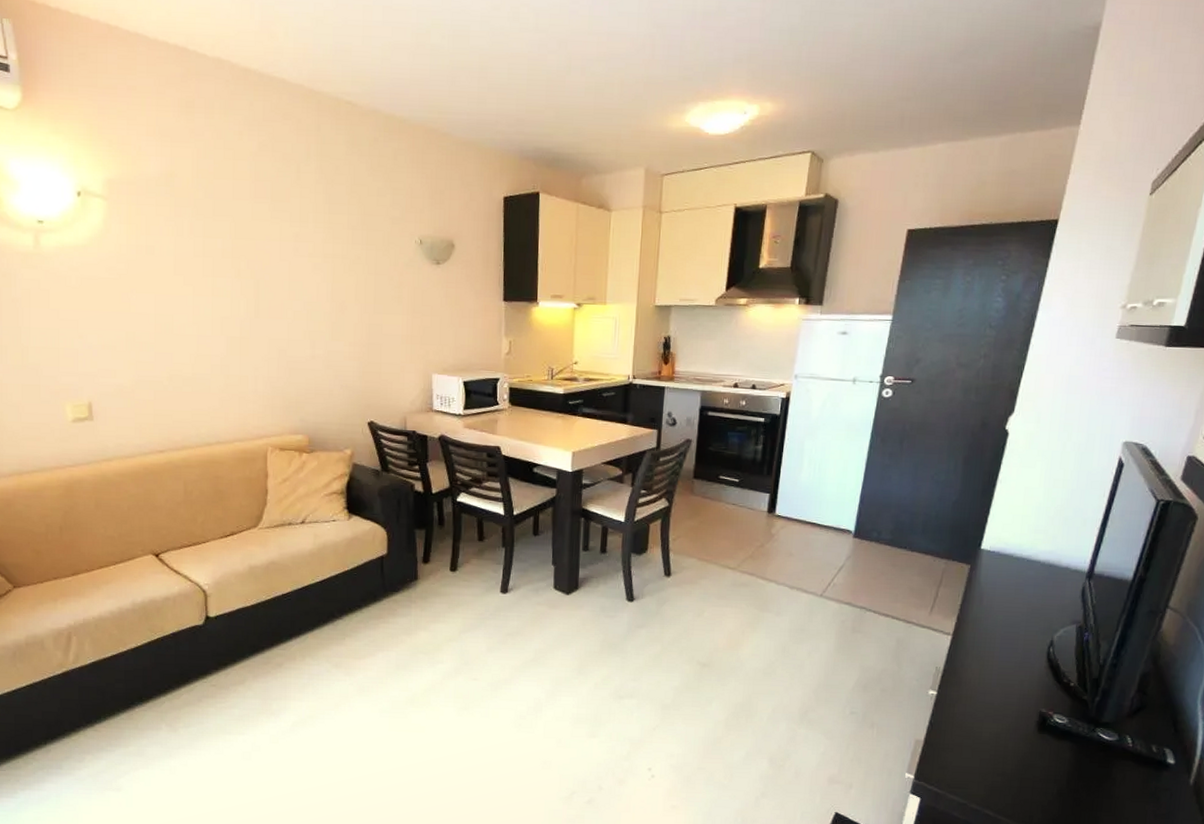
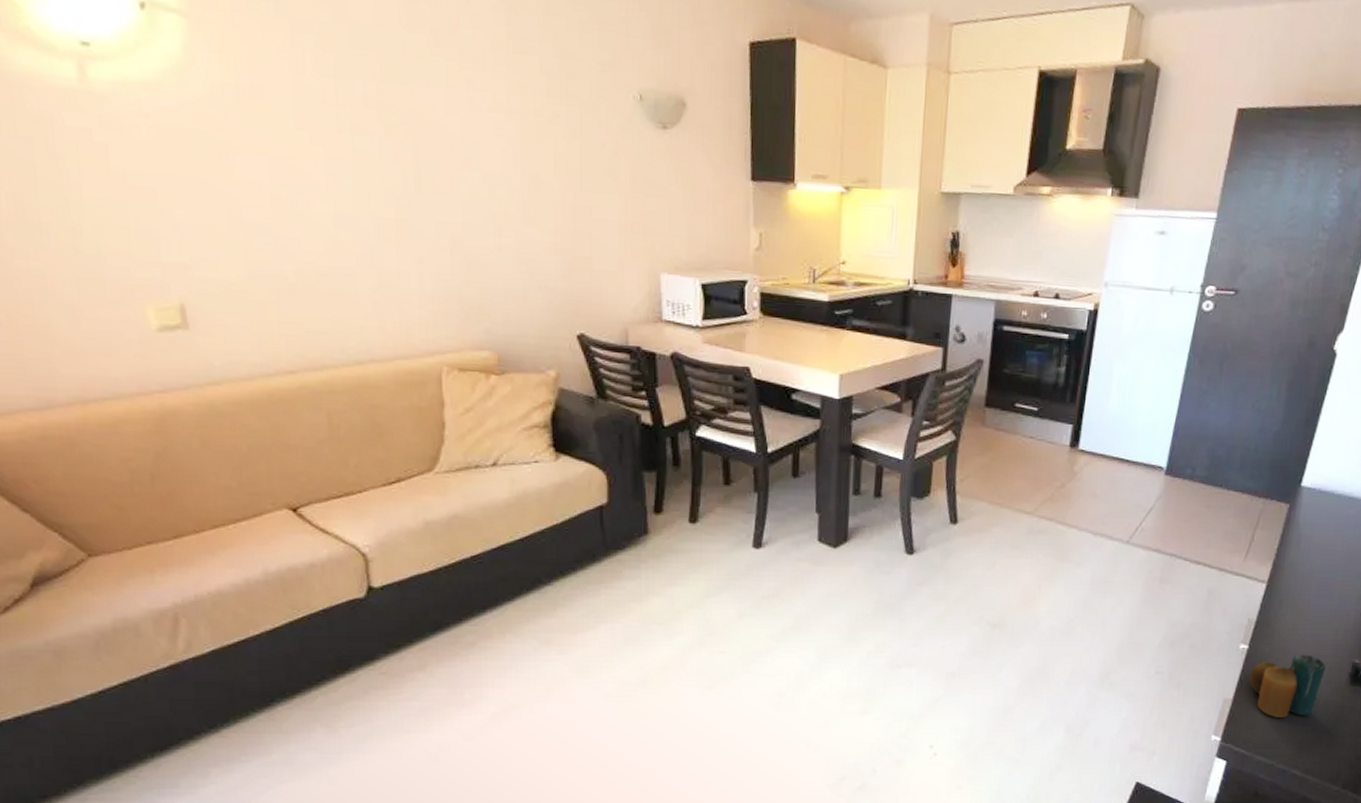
candle: none [939,701,1013,760] -> present [1248,654,1326,718]

